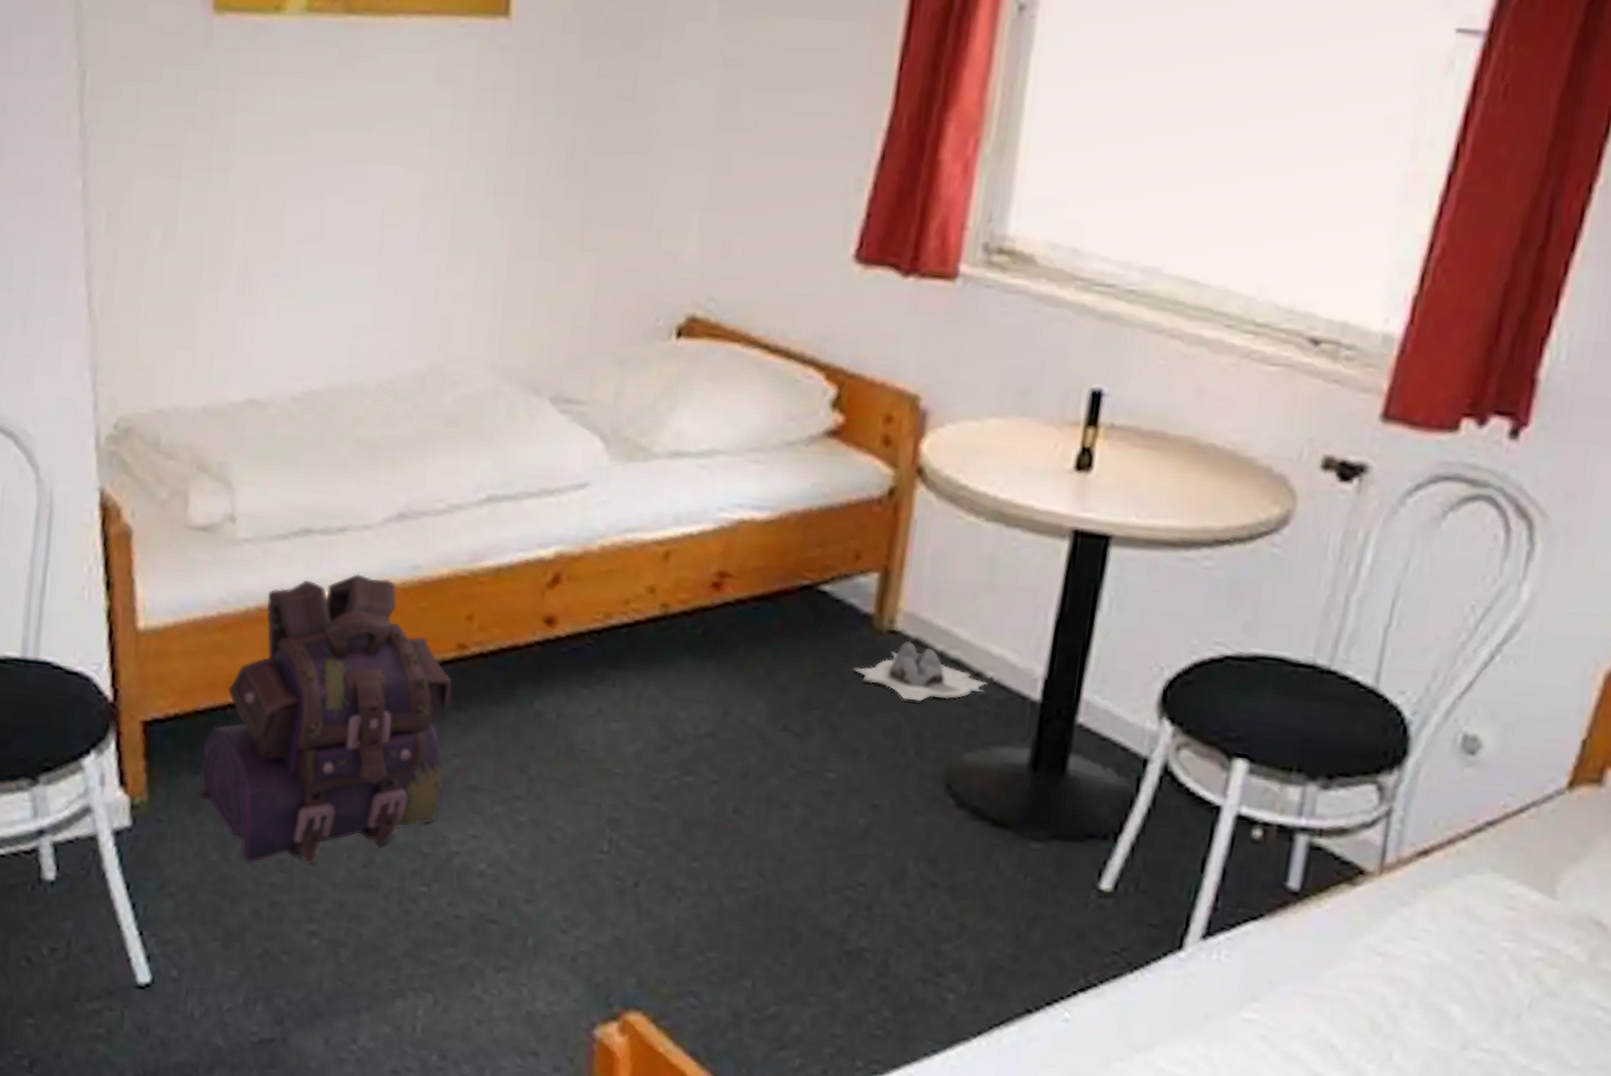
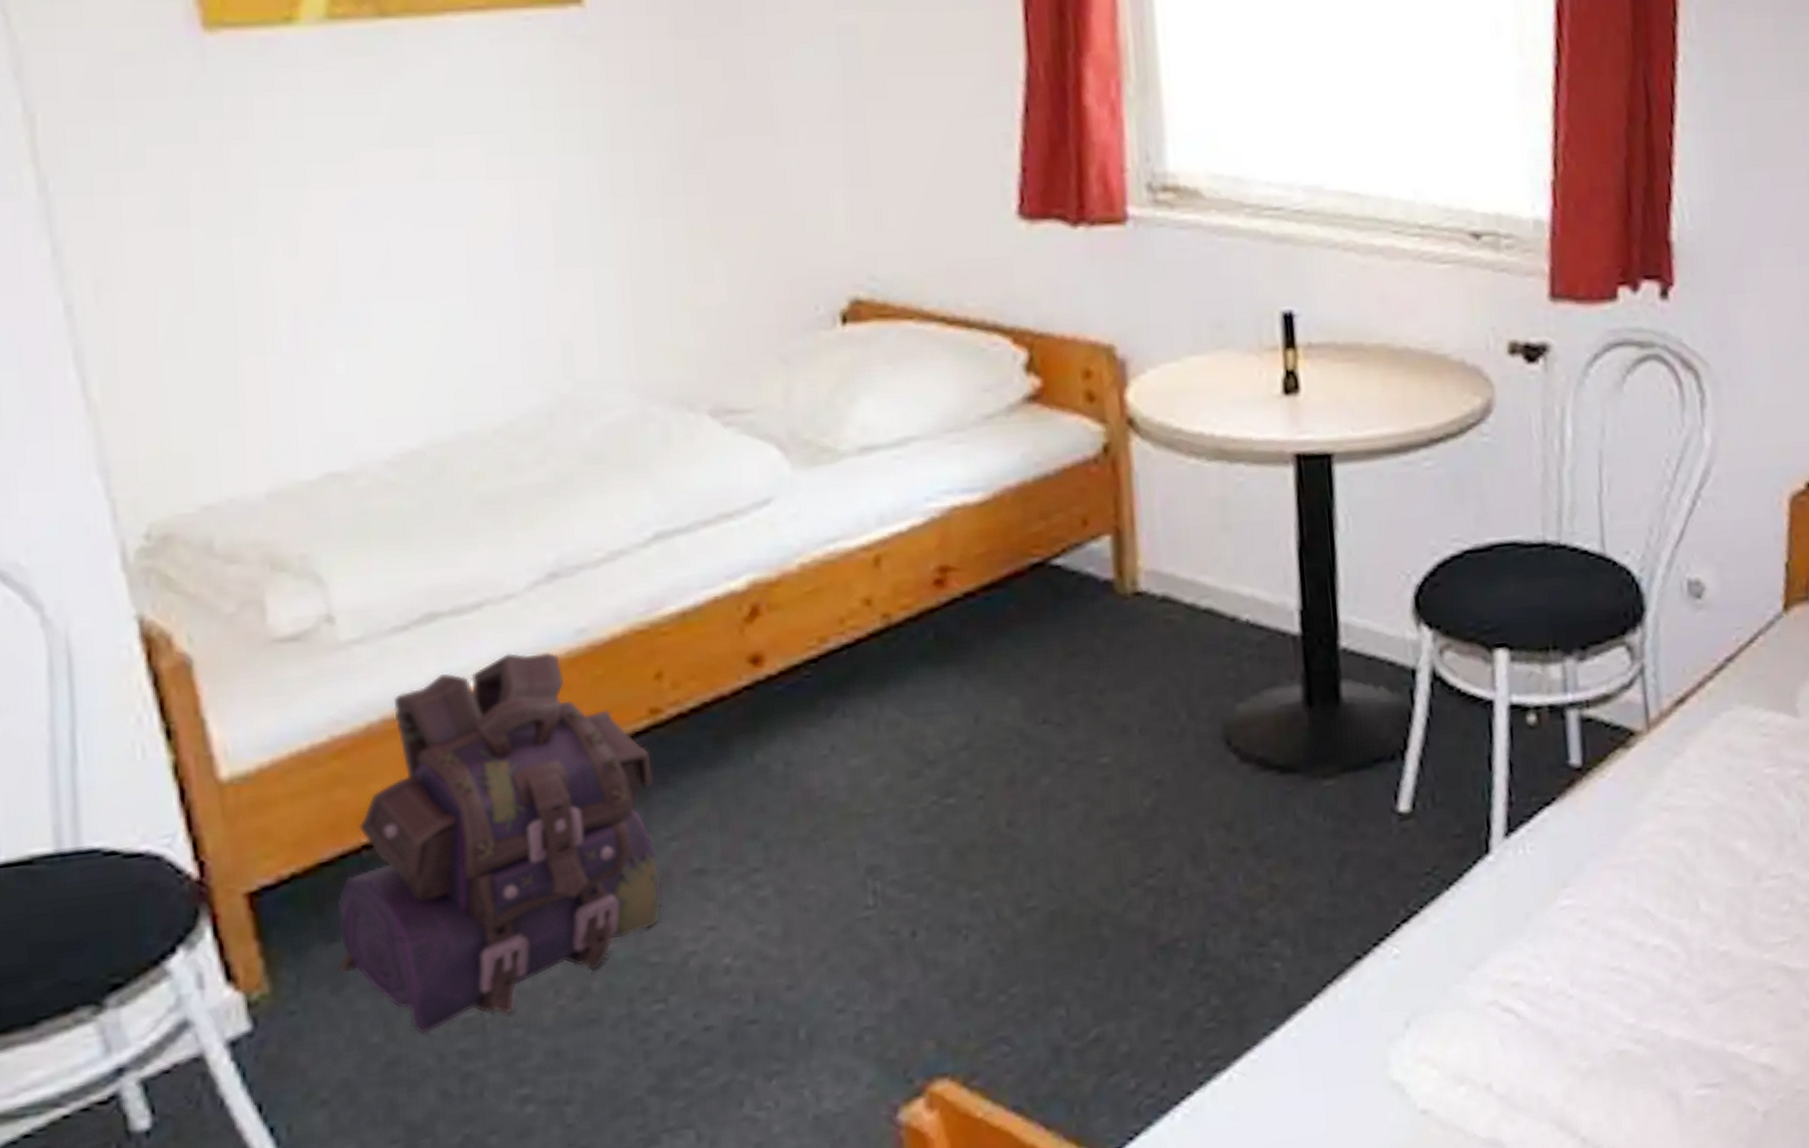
slippers: present [853,641,989,702] -> none [1104,600,1245,663]

